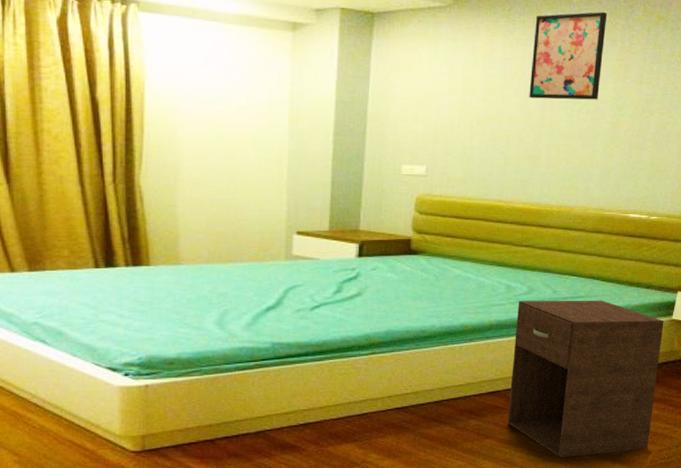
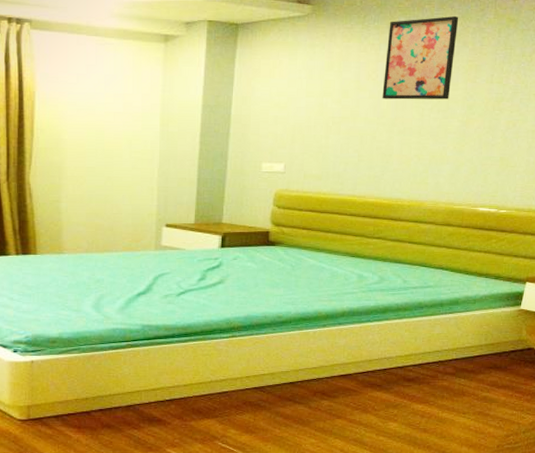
nightstand: present [507,300,664,458] -> none [358,289,512,440]

